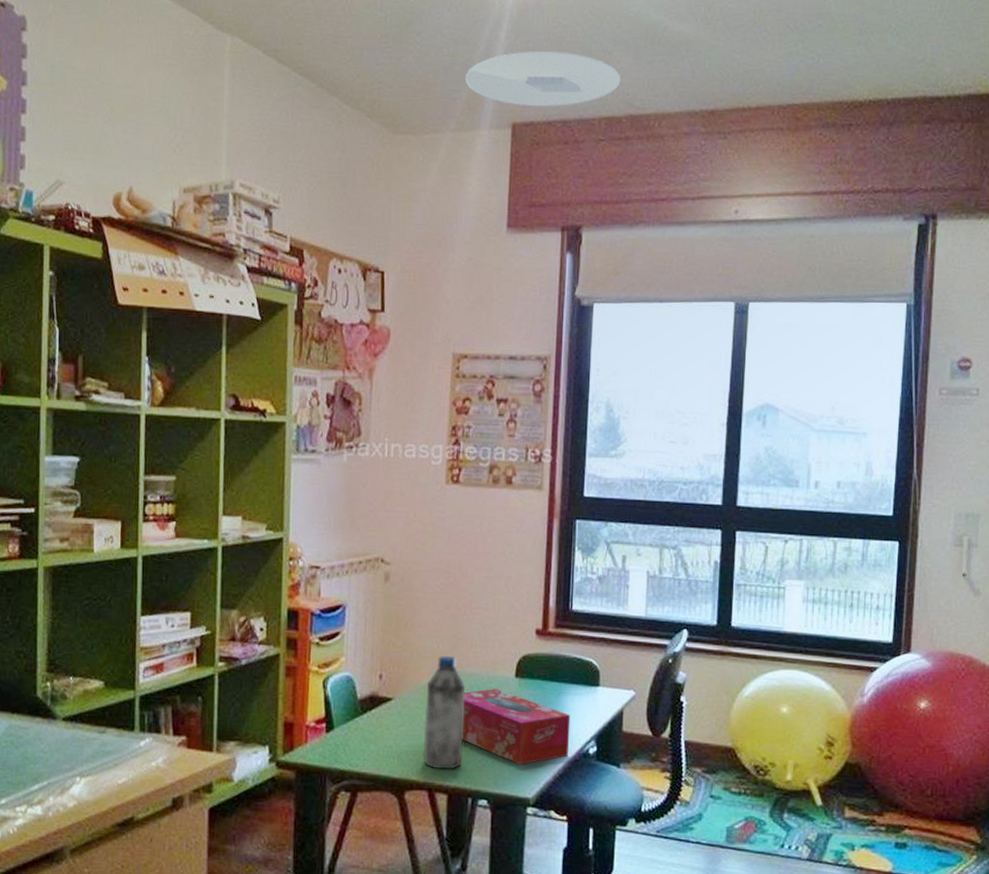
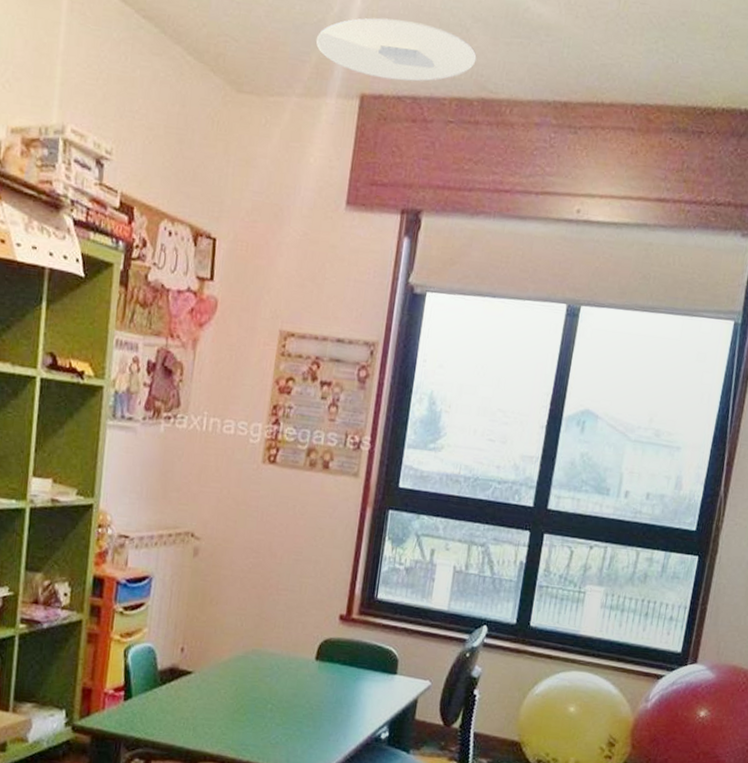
water bottle: present [423,655,465,770] -> none [218,634,265,745]
tissue box: present [461,689,571,765] -> none [257,669,366,745]

